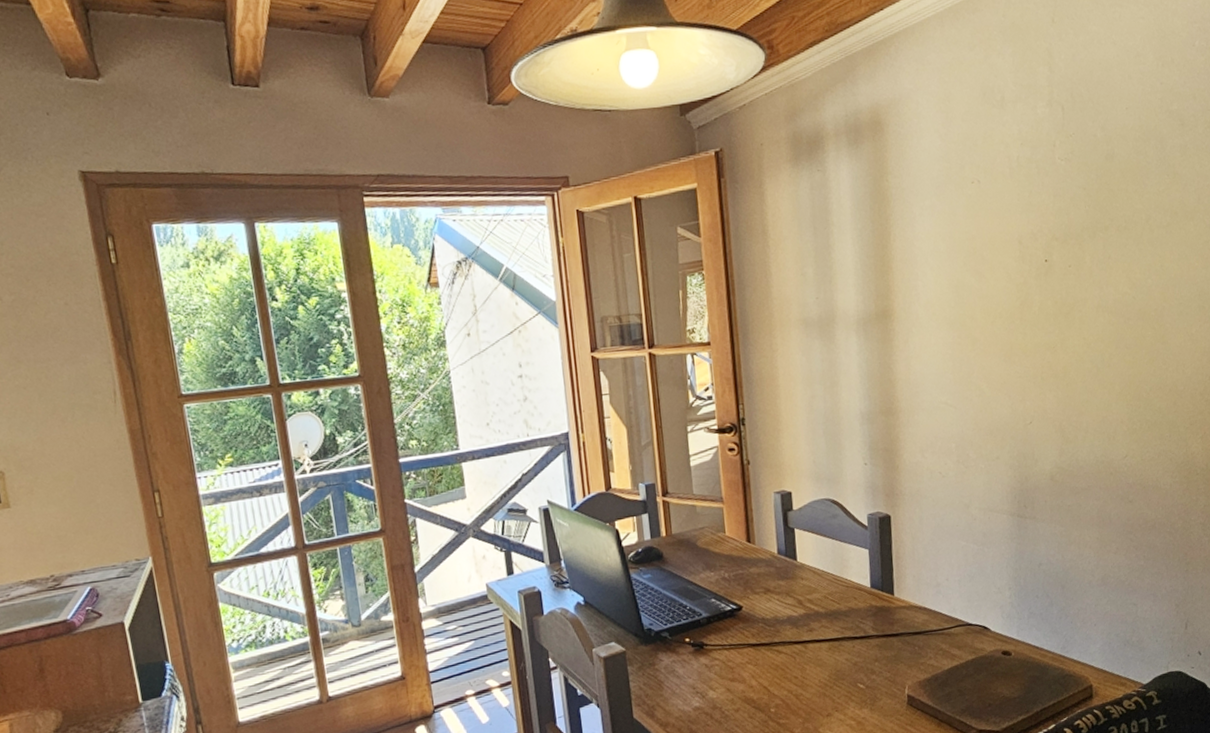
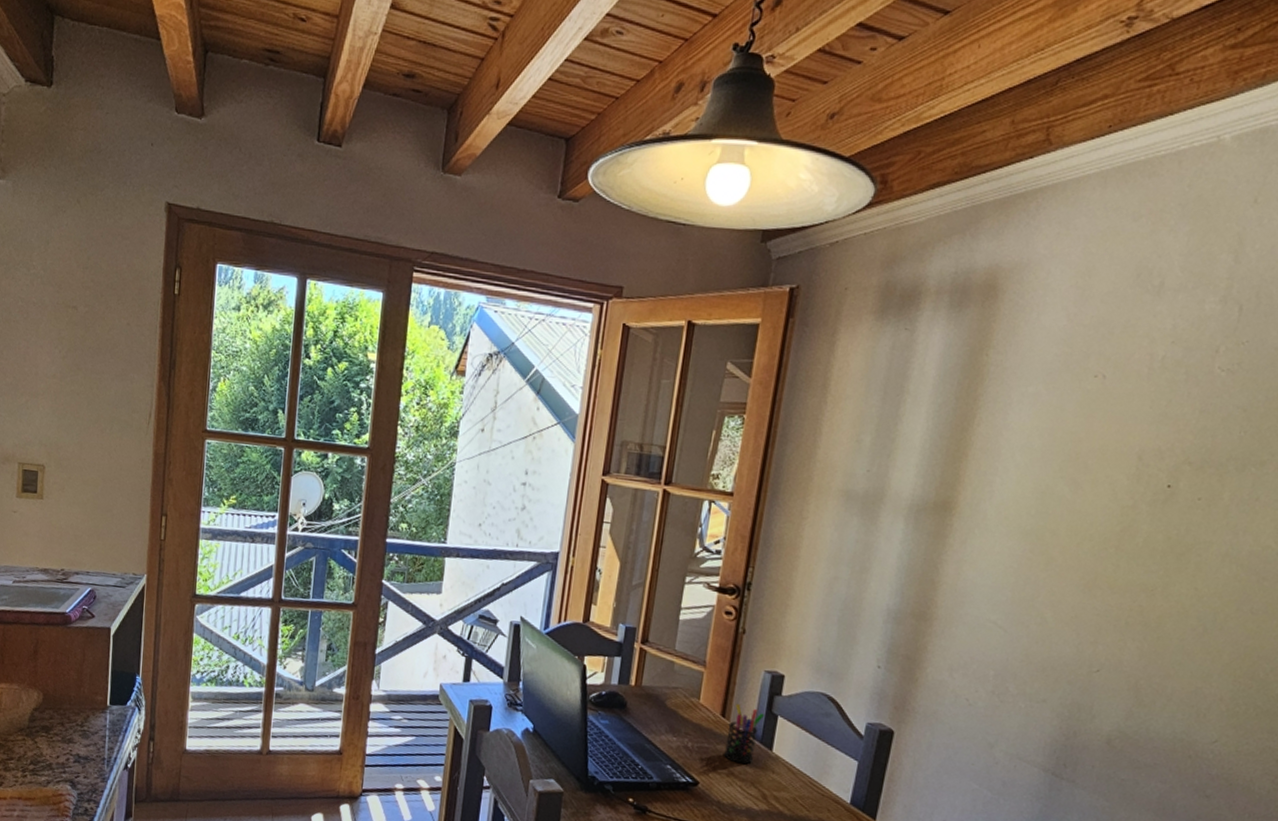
pen holder: none [755,527,784,580] -> present [724,704,765,764]

